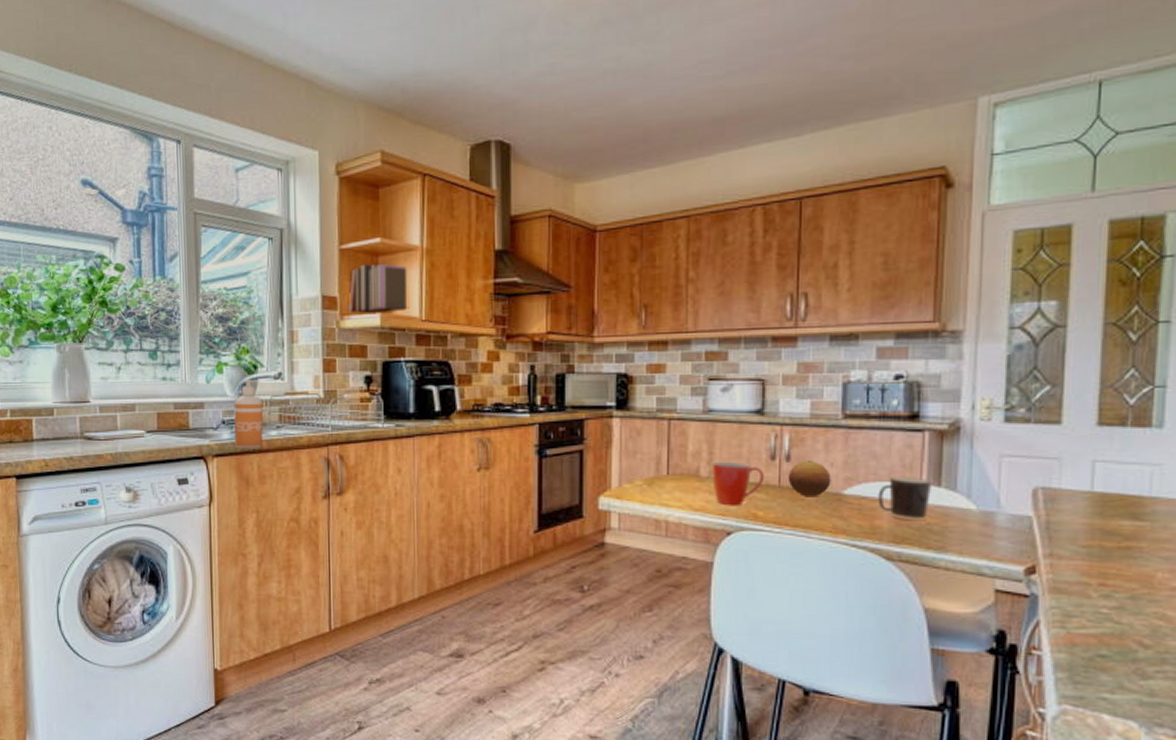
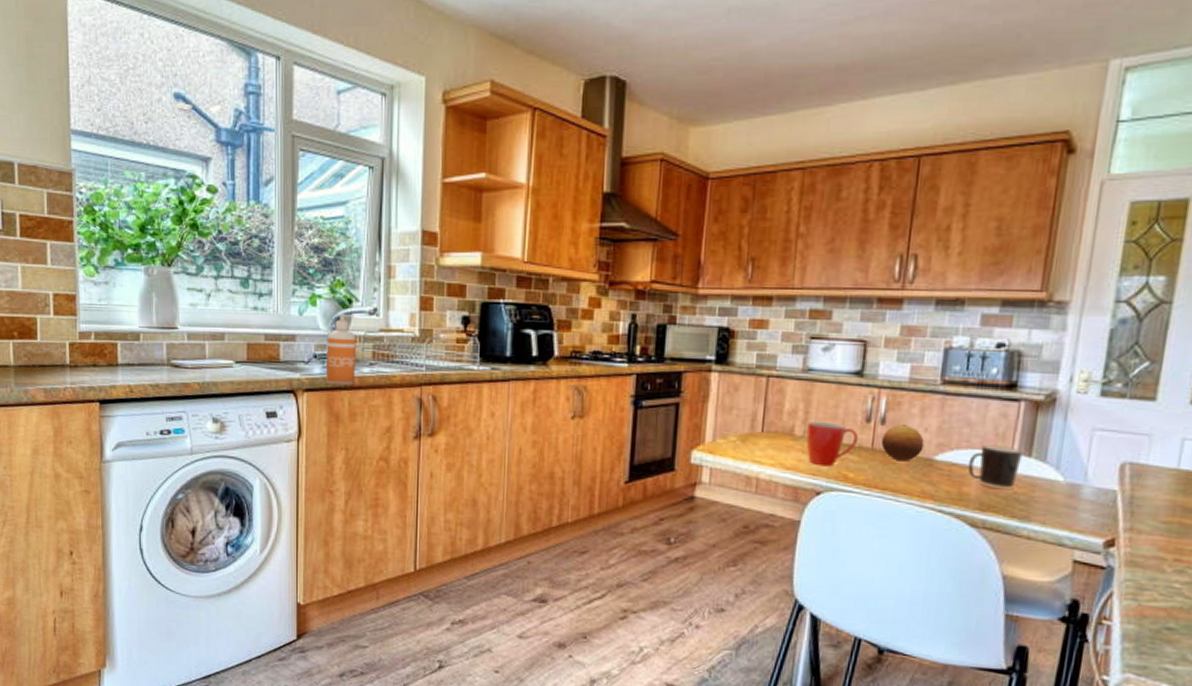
books: present [348,263,408,314] -> none [448,200,512,253]

